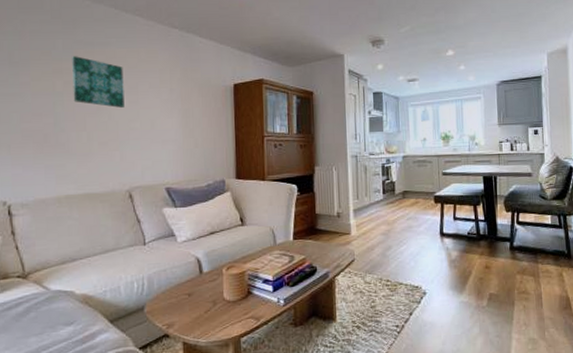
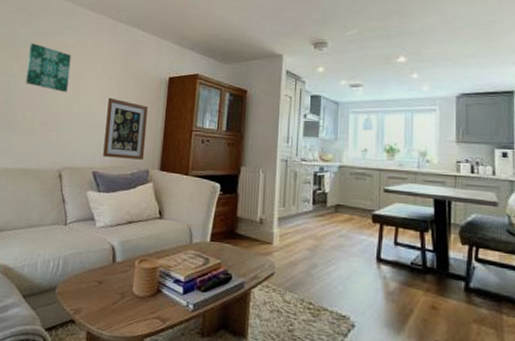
wall art: none [172,110,219,172] -> present [103,97,149,160]

